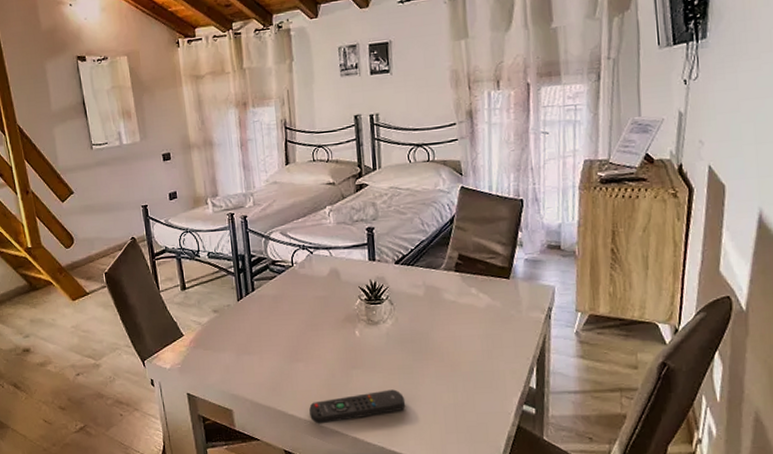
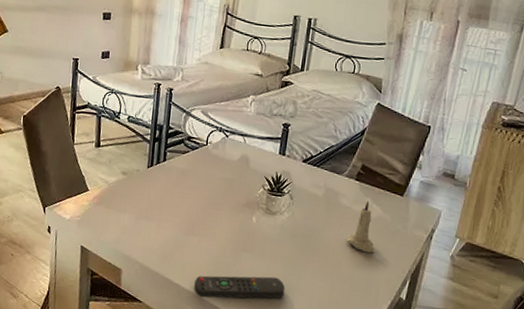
candle: none [458,290,490,346] -> present [346,200,374,253]

